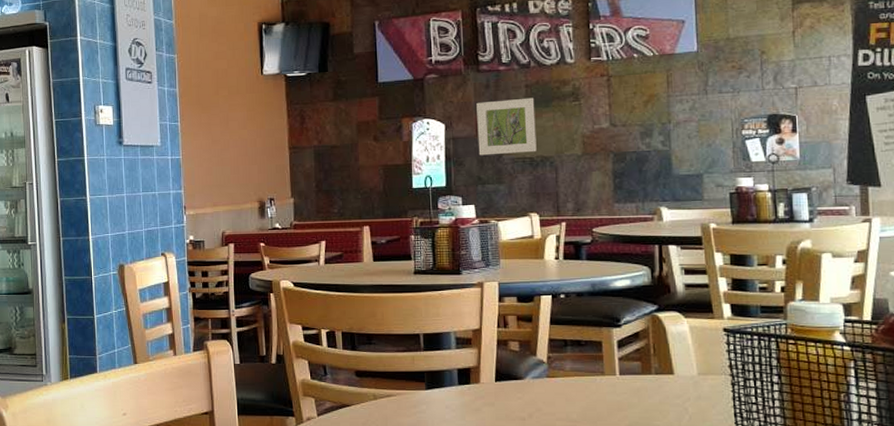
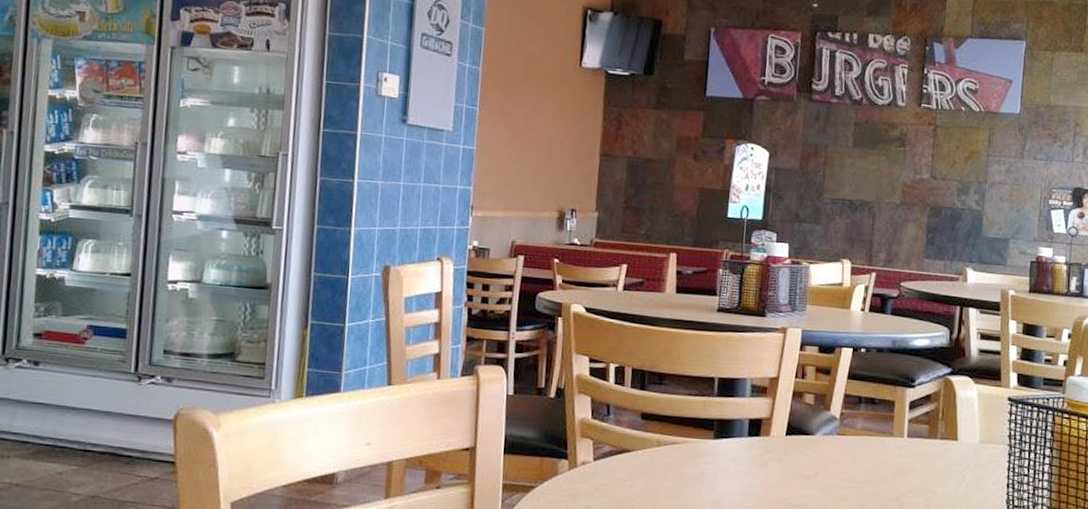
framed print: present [476,97,537,156] -> none [799,133,862,195]

